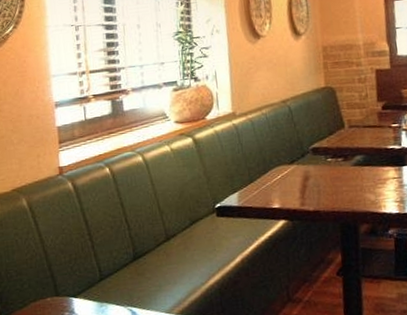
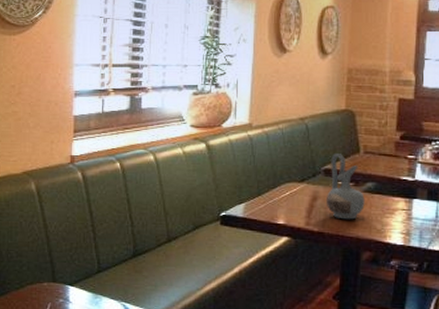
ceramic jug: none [317,131,356,196] -> present [325,154,365,220]

